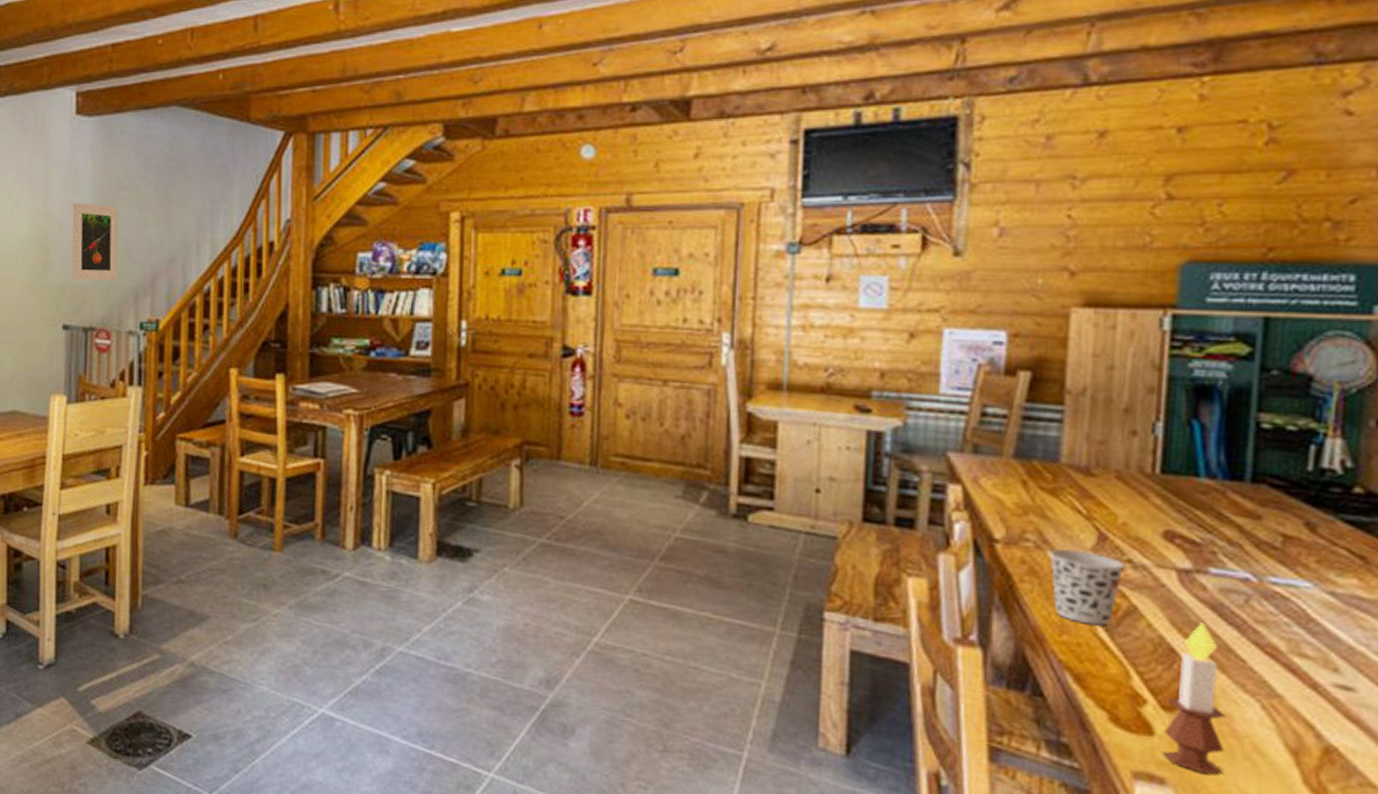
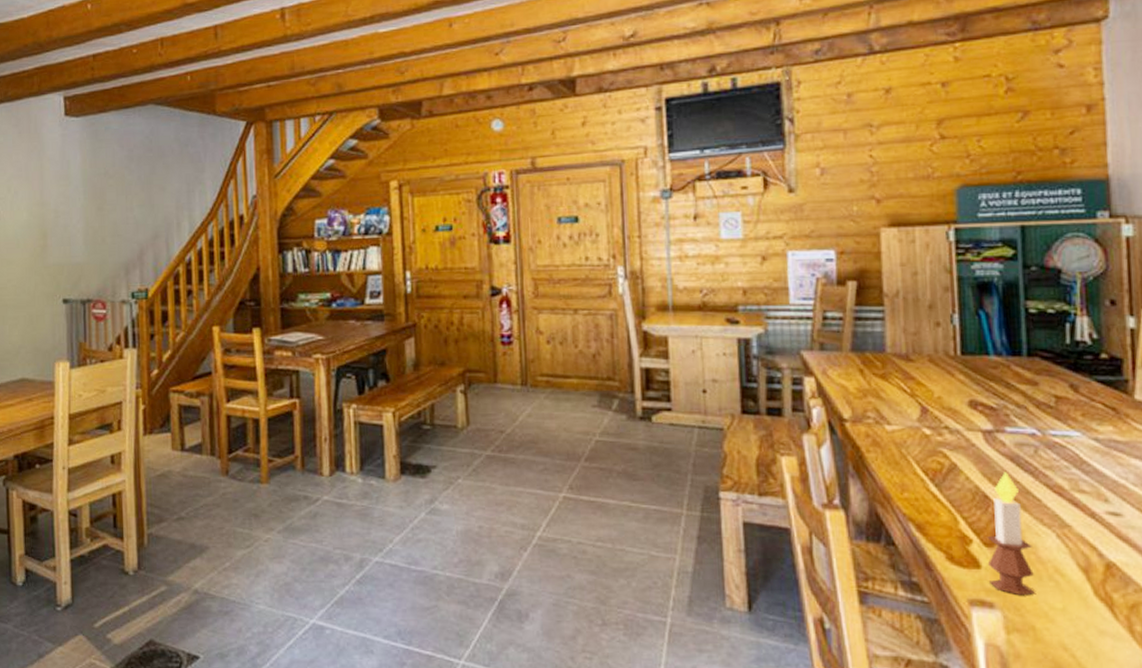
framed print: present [72,203,119,281] -> none [66,192,110,259]
cup: present [1048,549,1126,626] -> none [886,423,944,482]

